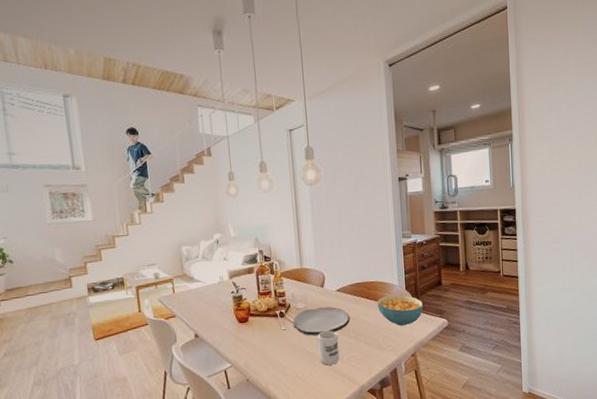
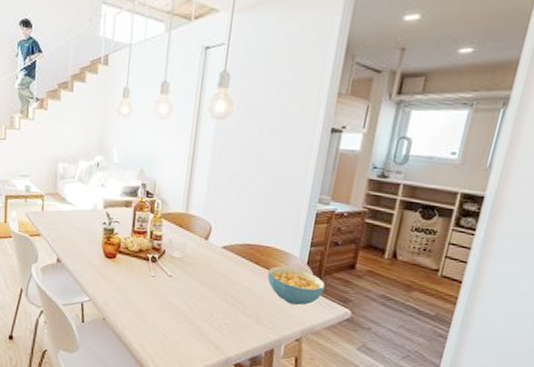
plate: present [293,306,350,336] -> none [164,260,232,293]
cup: present [318,330,340,365] -> none [186,288,213,327]

